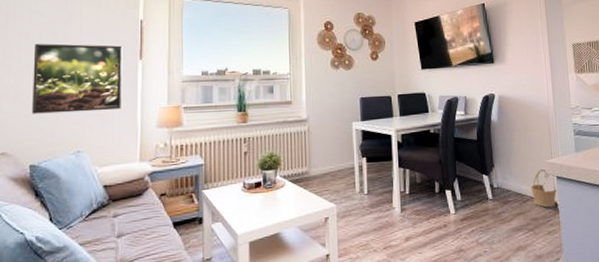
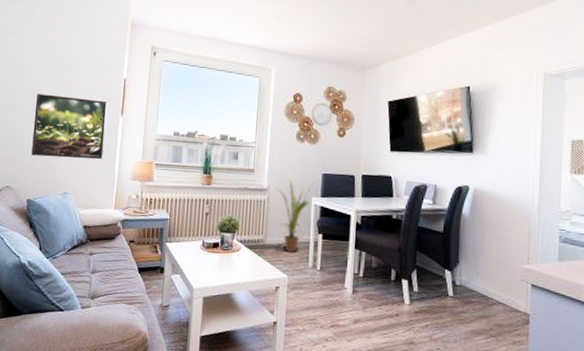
house plant: none [315,107,354,182] -> present [275,179,315,254]
basket: present [530,169,557,208] -> none [498,274,529,317]

